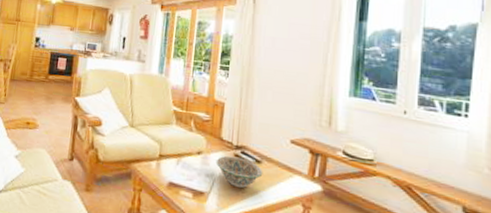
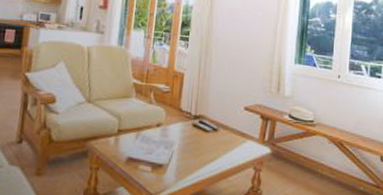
decorative bowl: present [215,155,263,188] -> none [174,126,220,157]

